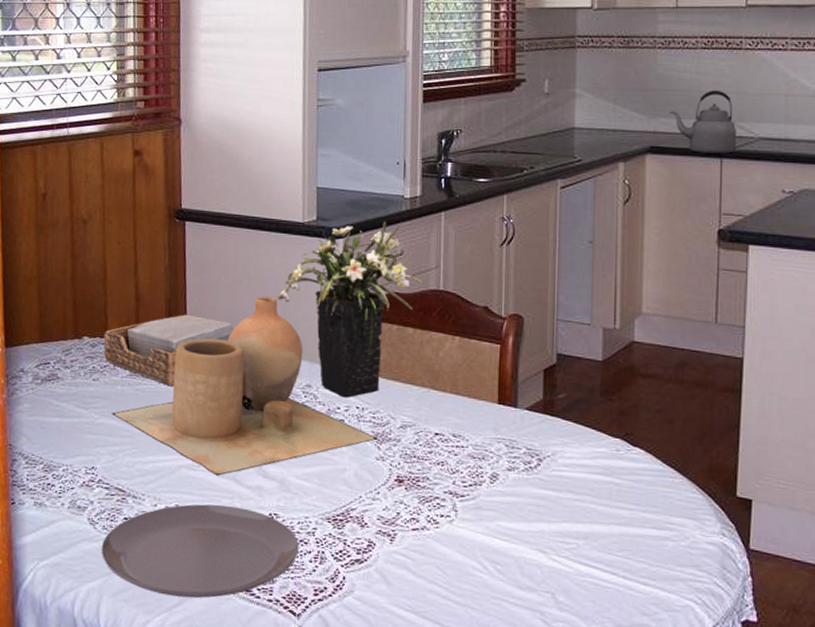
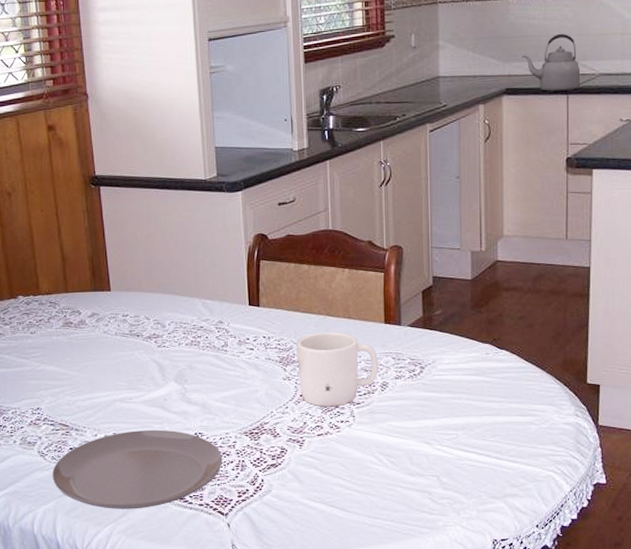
napkin holder: present [103,314,234,387] -> none [36,269,151,333]
vase: present [111,296,379,476] -> none [49,247,284,406]
flower arrangement: present [277,221,423,398] -> none [187,172,314,330]
mug: none [393,407,489,497] -> present [296,332,378,407]

